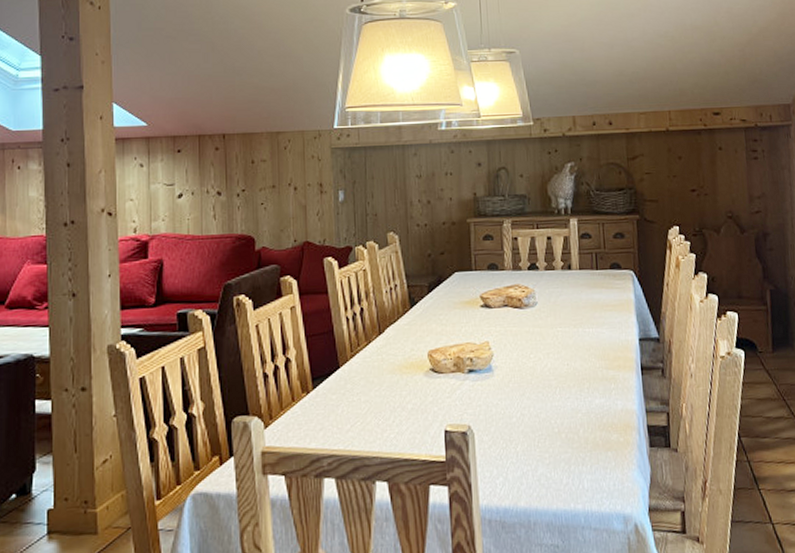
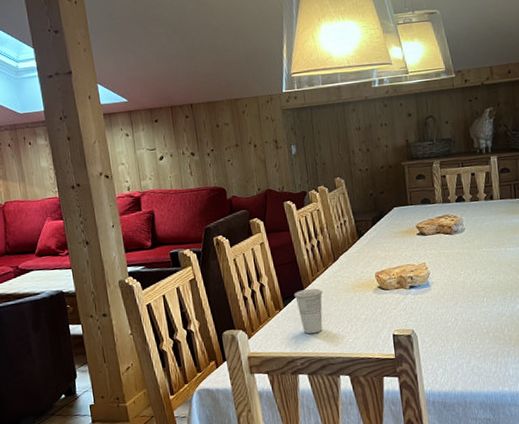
cup: none [326,367,362,426] -> present [294,288,323,334]

